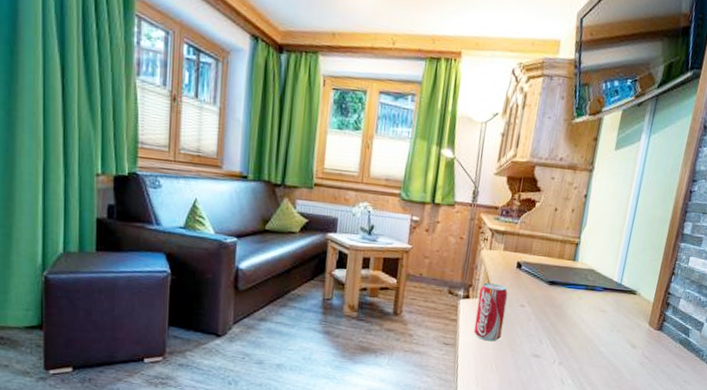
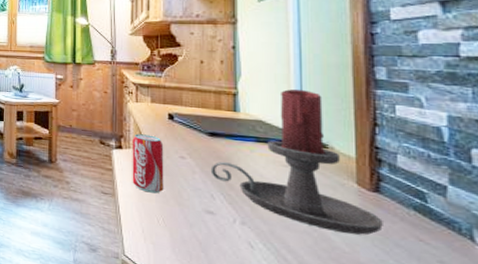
candle holder: none [543,240,658,366] -> present [210,89,383,235]

